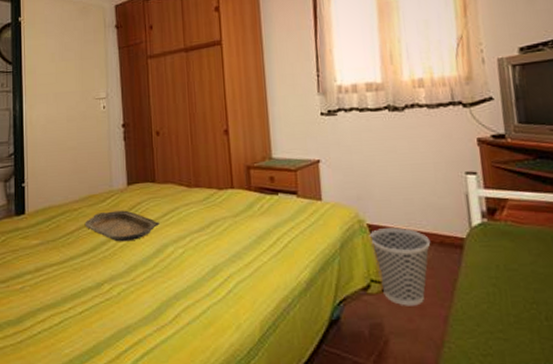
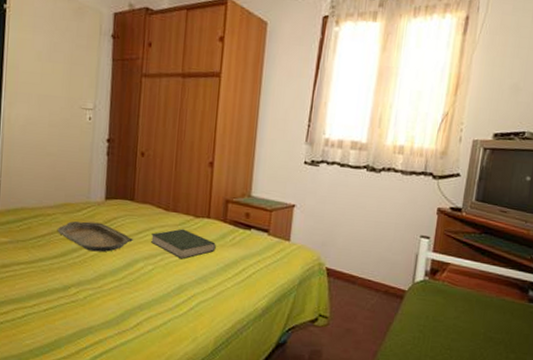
book: none [177,204,245,237] -> present [151,228,216,259]
wastebasket: present [369,227,431,306] -> none [325,273,377,340]

